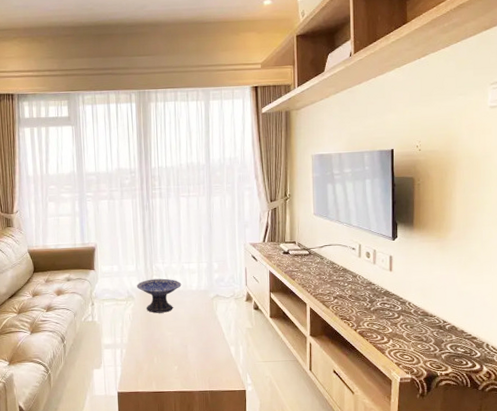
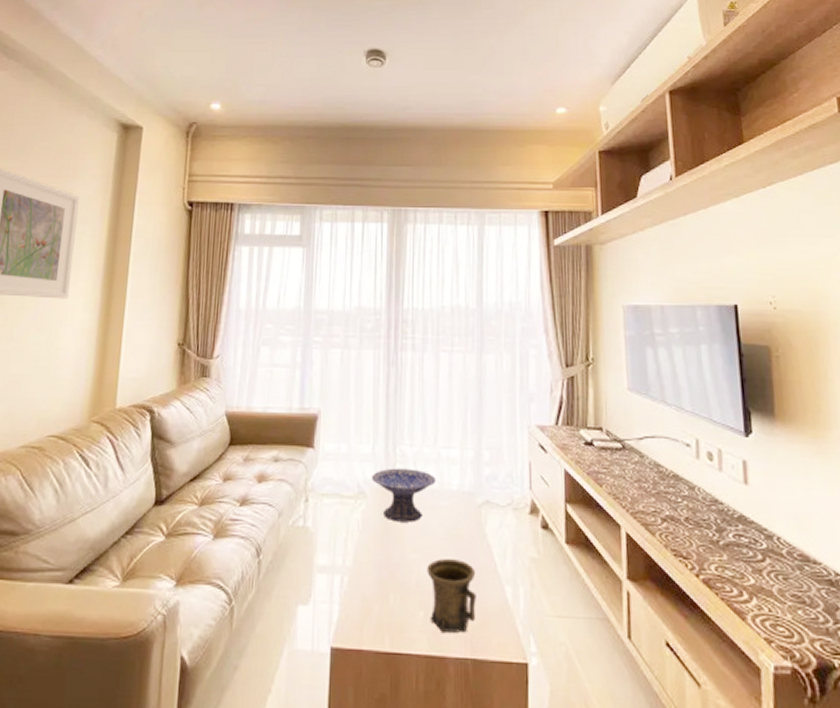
mug: none [178,333,212,378] -> present [427,559,476,634]

